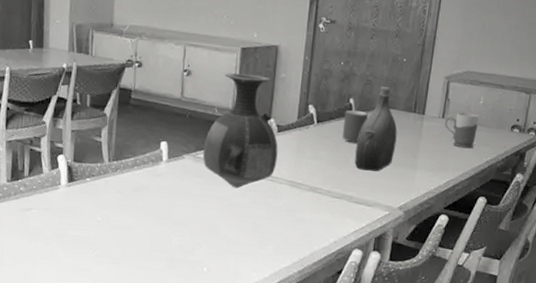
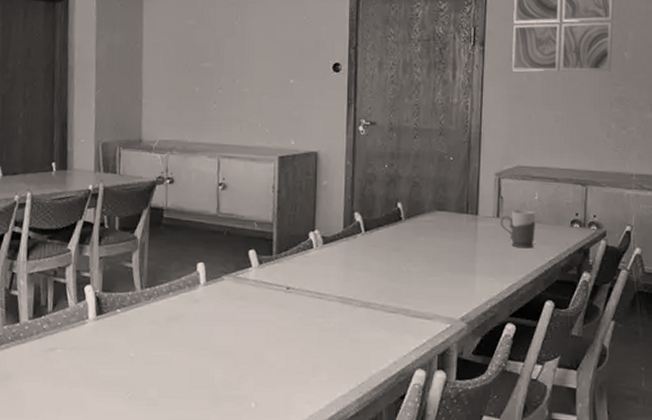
vase: present [202,73,278,189] -> none [243,184,325,310]
cup: present [342,110,369,143] -> none [392,215,419,251]
water jug: present [354,87,398,172] -> none [408,188,451,280]

